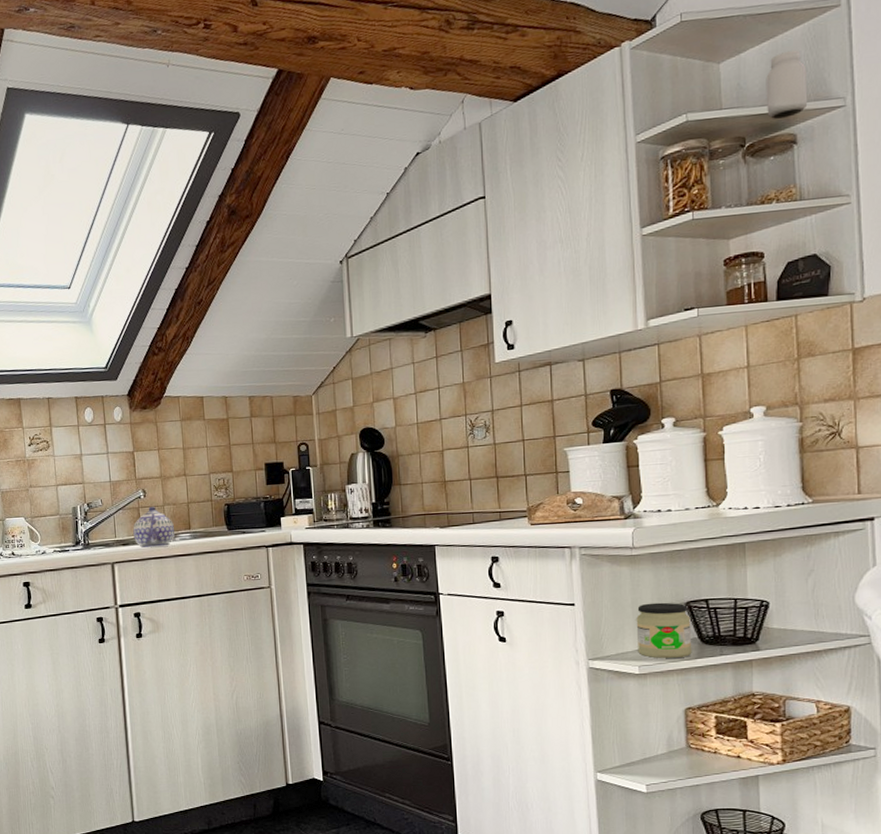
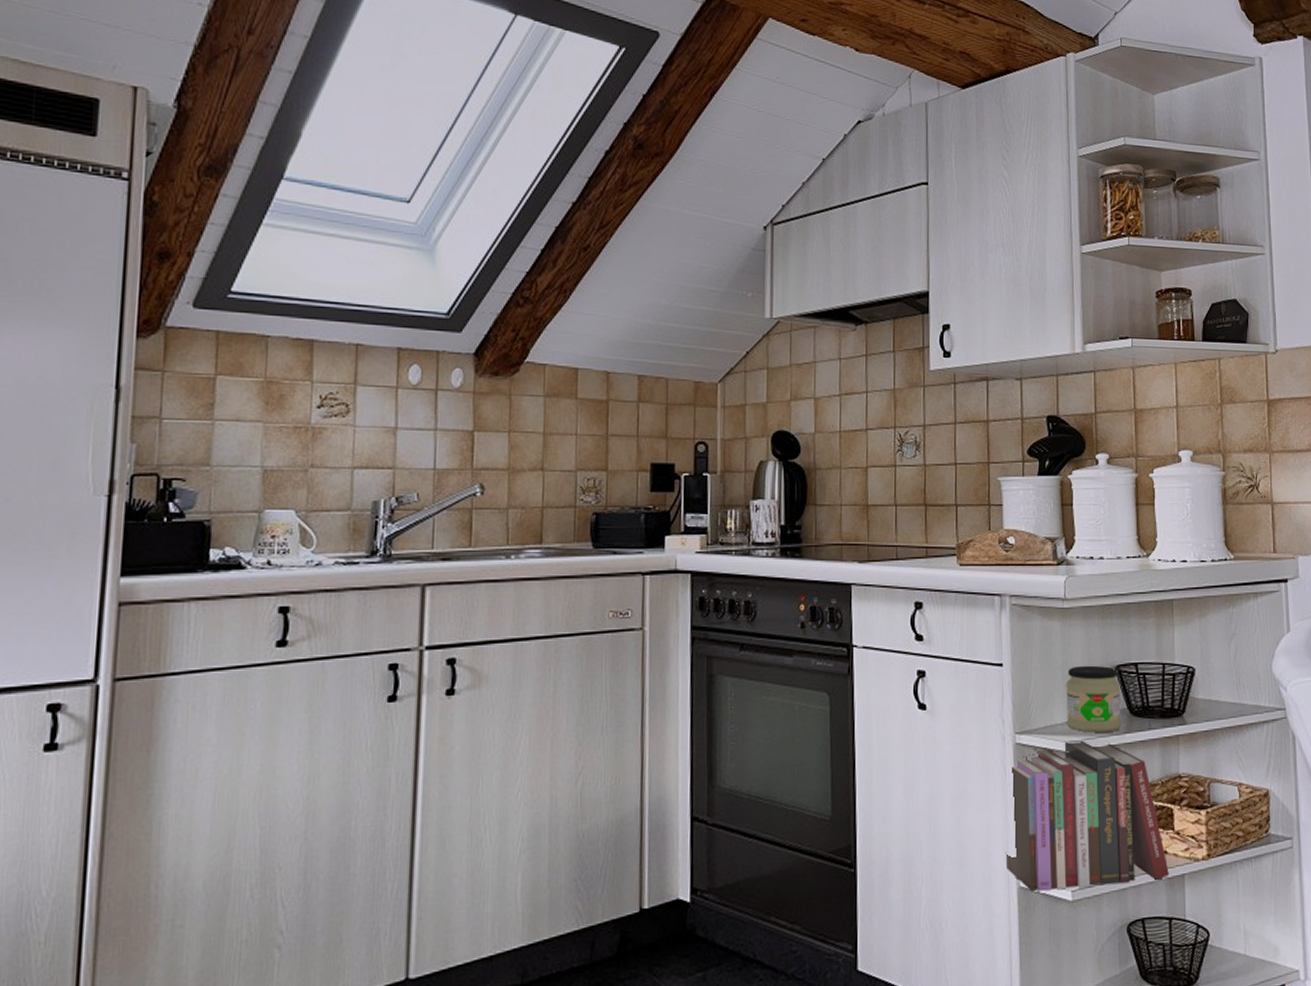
teapot: present [133,506,175,549] -> none [459,508,521,567]
books: none [583,665,742,784] -> present [1005,740,1169,892]
jar: present [766,49,808,119] -> none [1193,96,1229,160]

